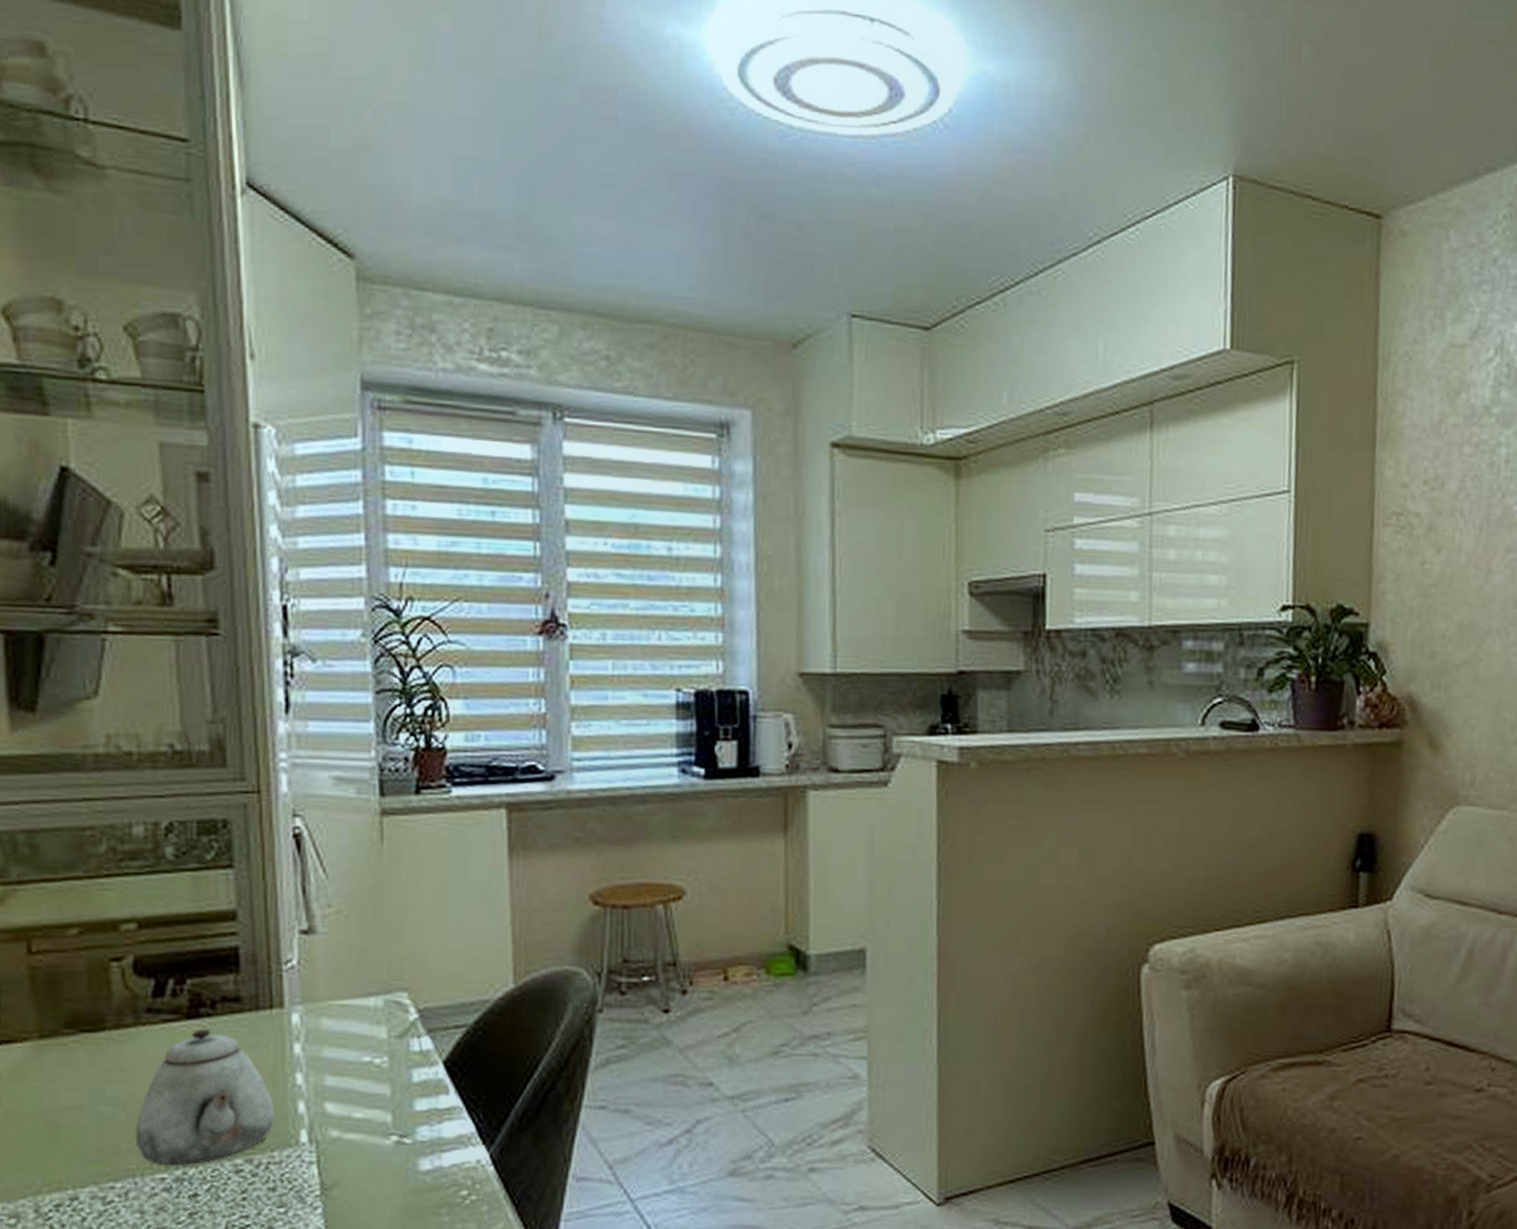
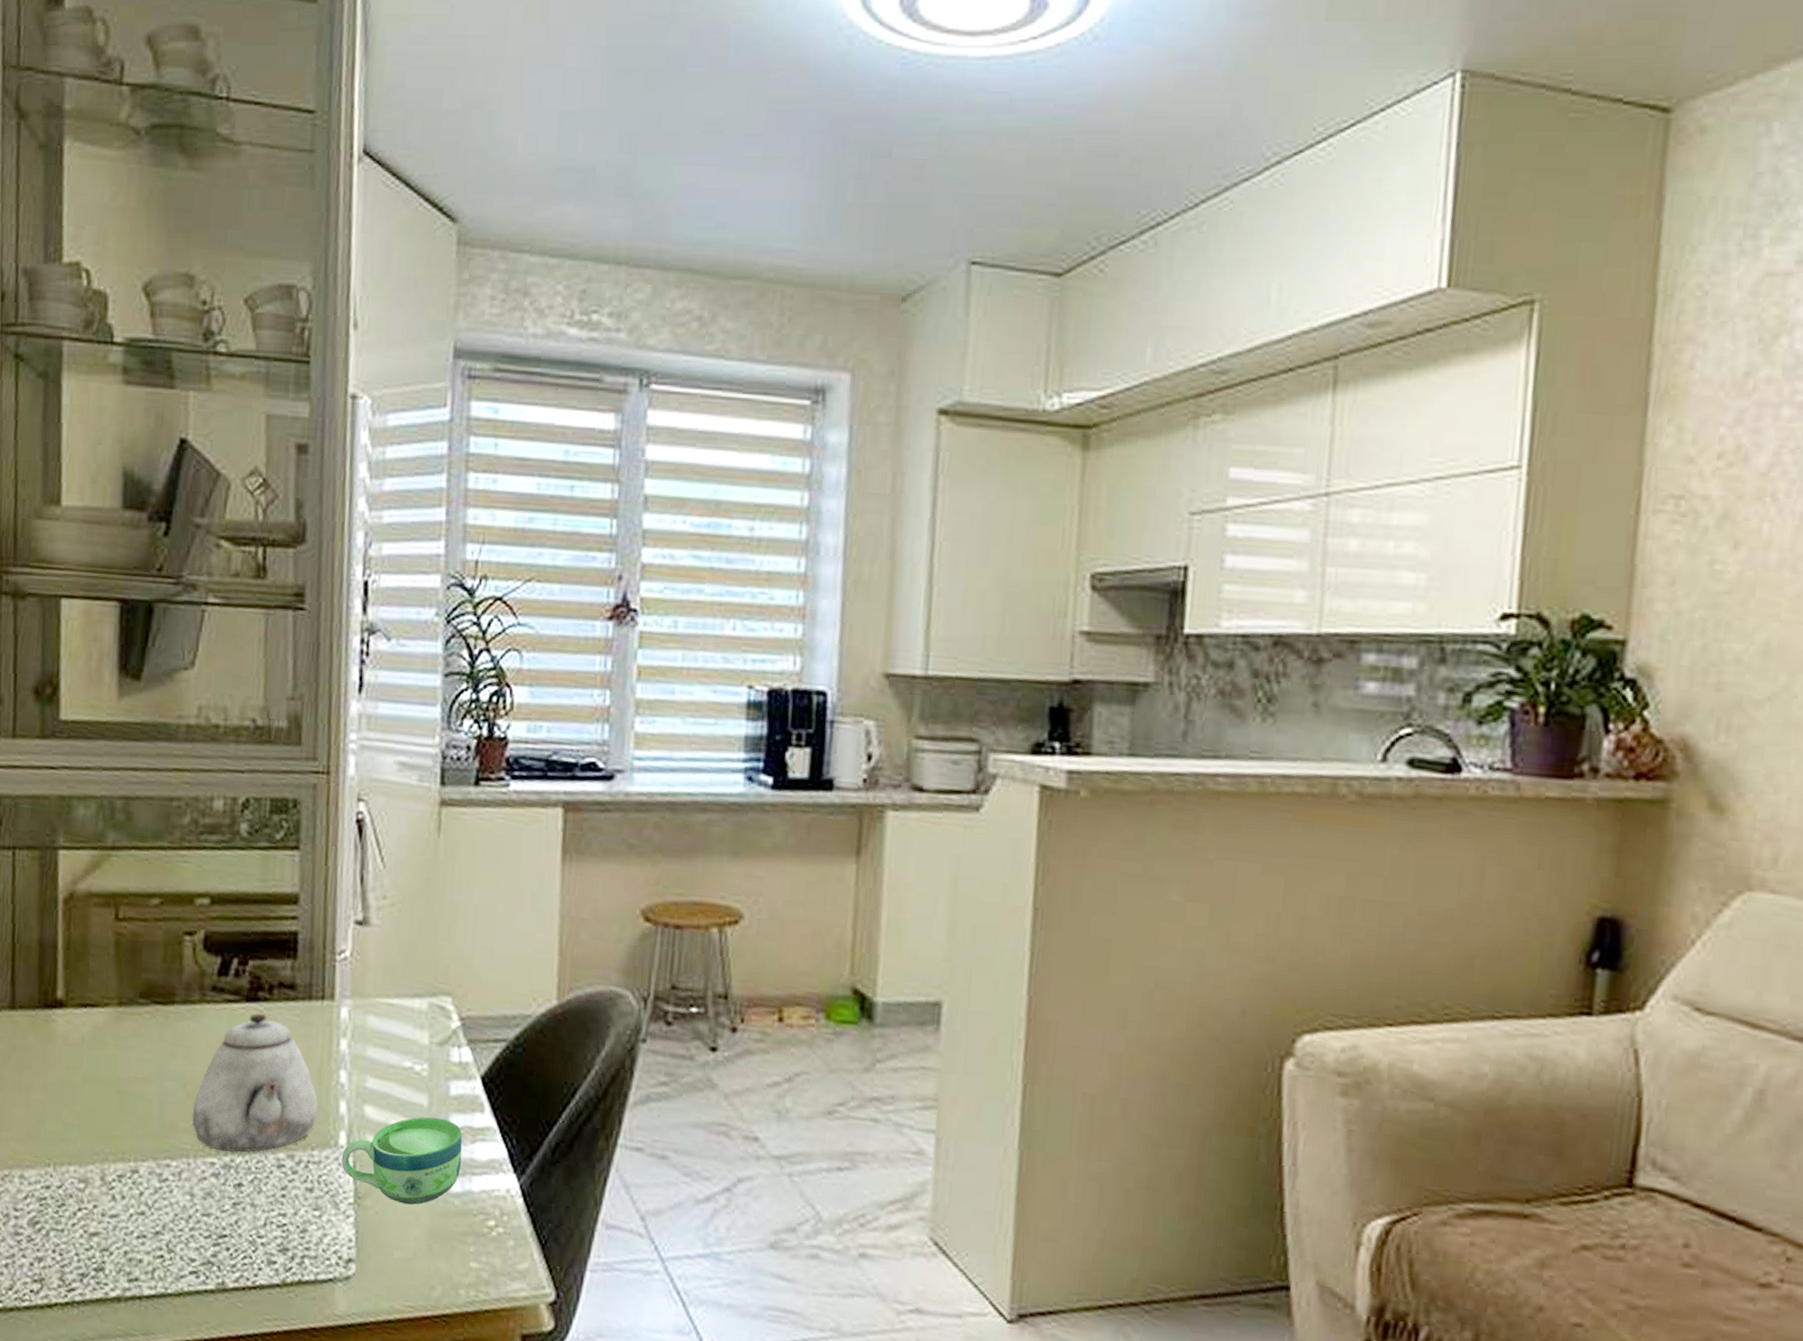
cup: none [304,1104,430,1189] -> present [341,1117,463,1205]

